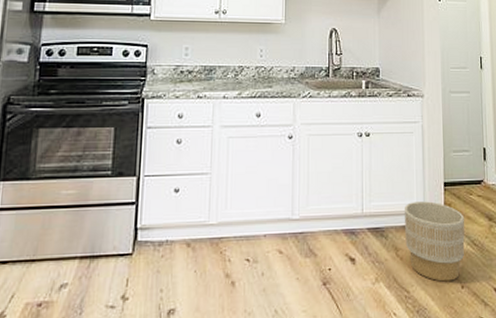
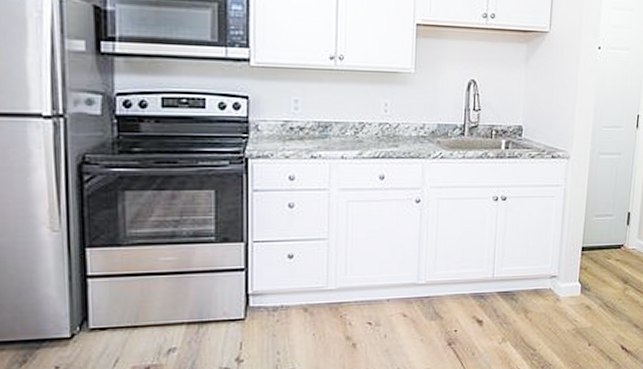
planter: present [405,201,465,282] -> none [536,265,599,341]

